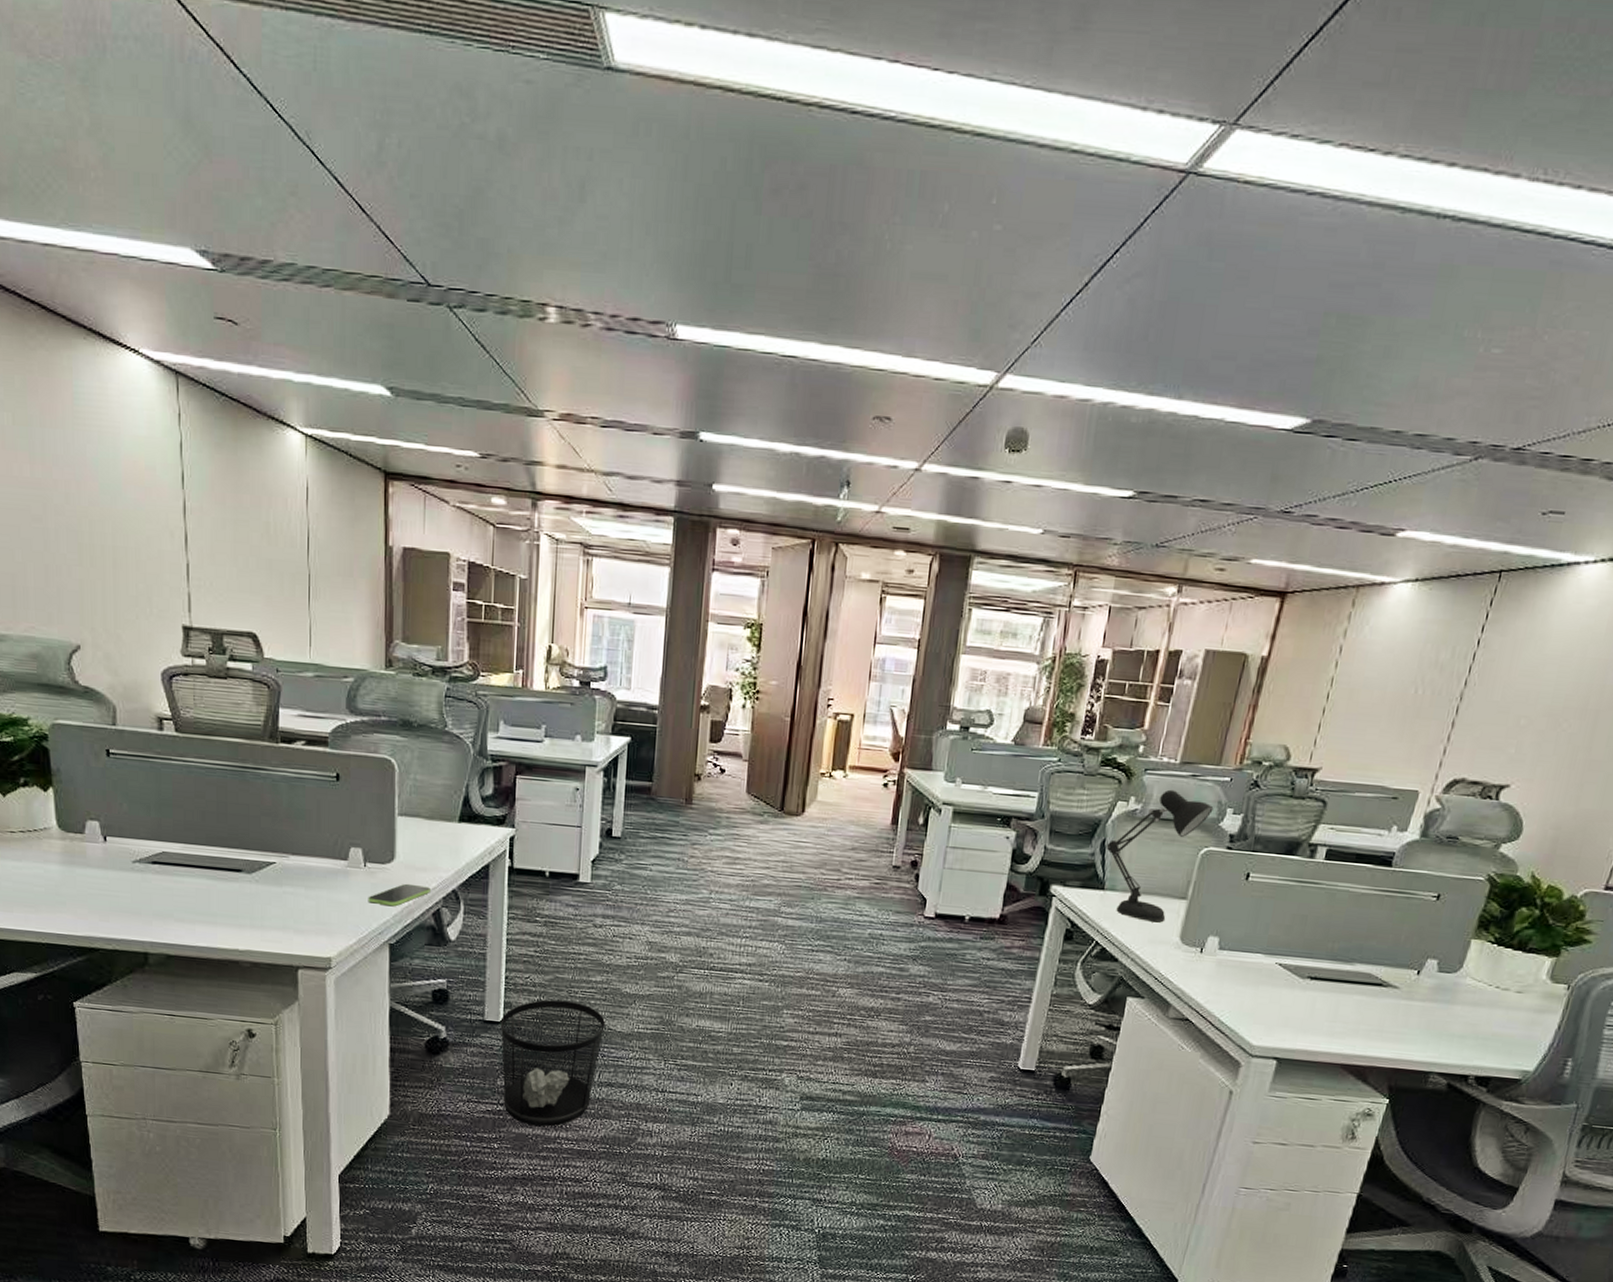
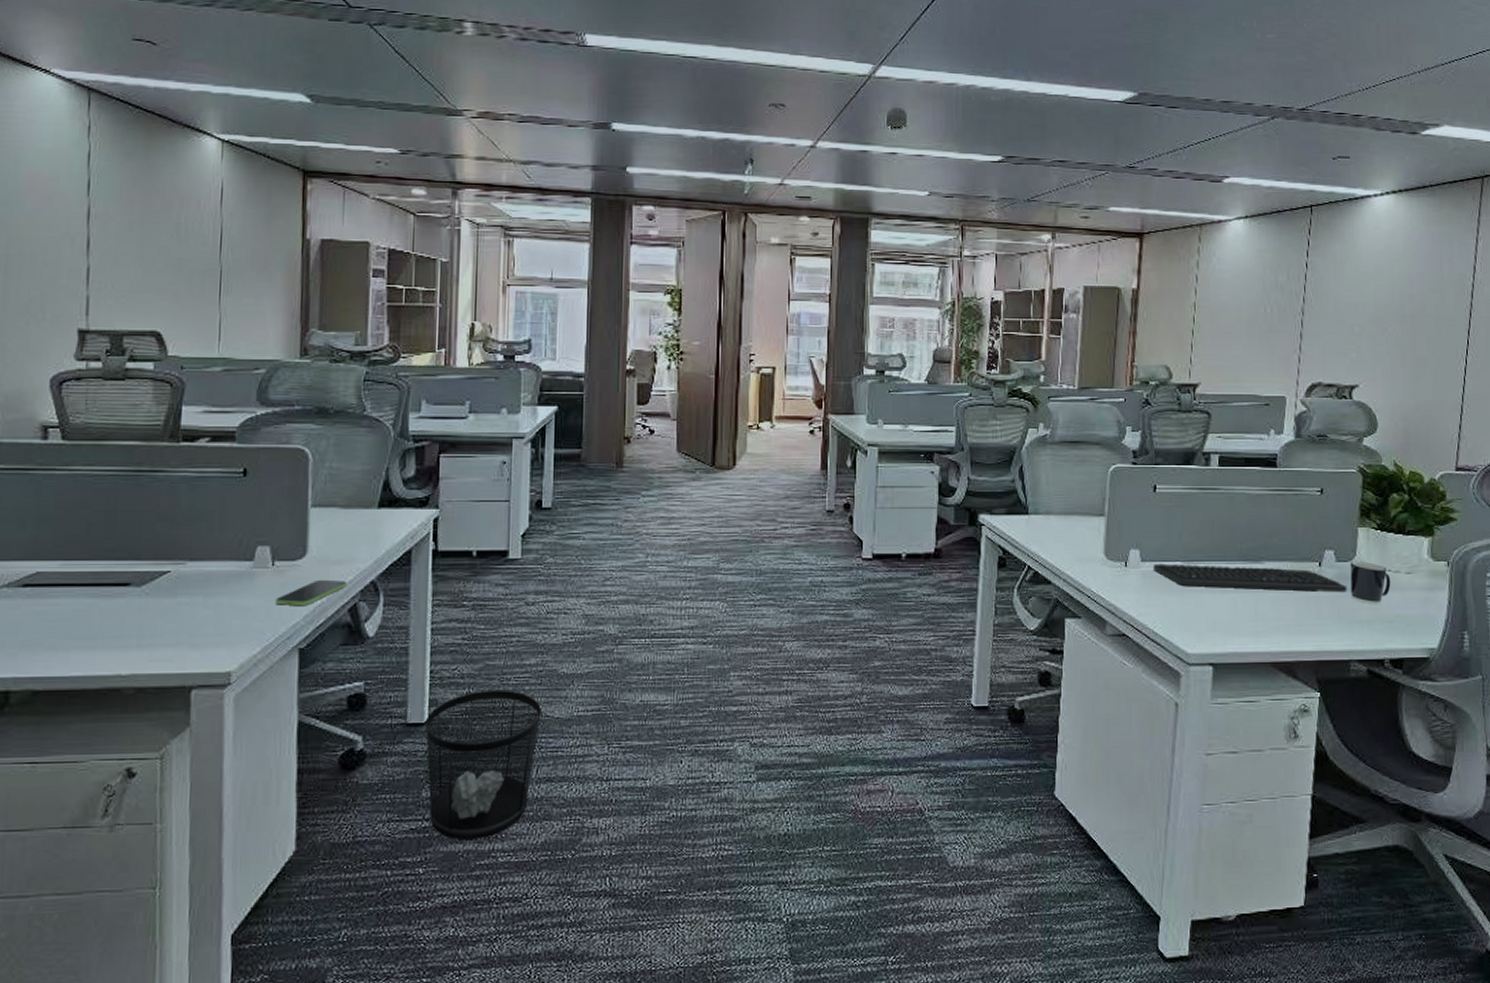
desk lamp: present [1106,789,1214,923] -> none [1024,413,1114,541]
computer keyboard: none [1230,953,1444,1004] -> present [1152,563,1347,593]
mug: none [1446,973,1497,1021] -> present [1350,561,1391,605]

